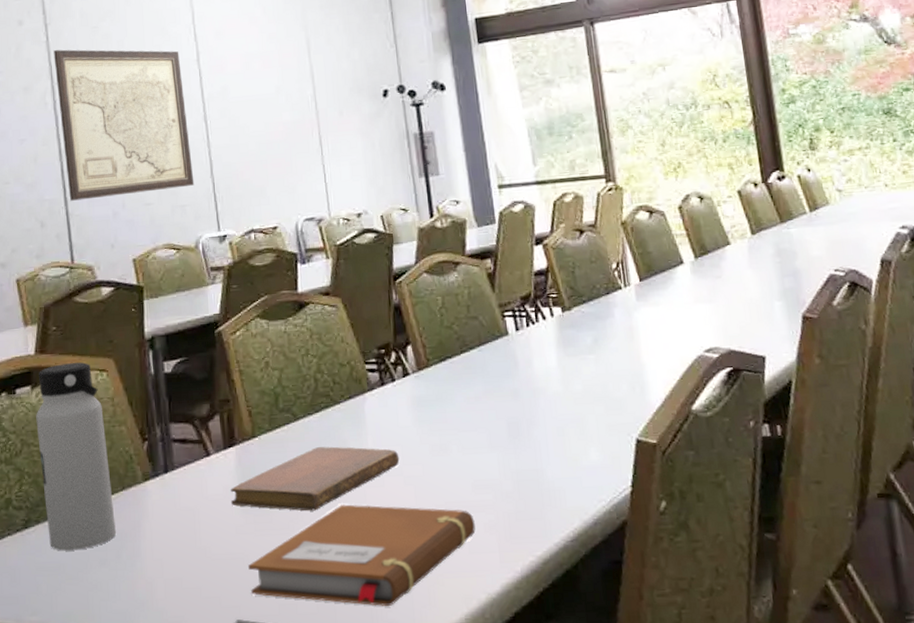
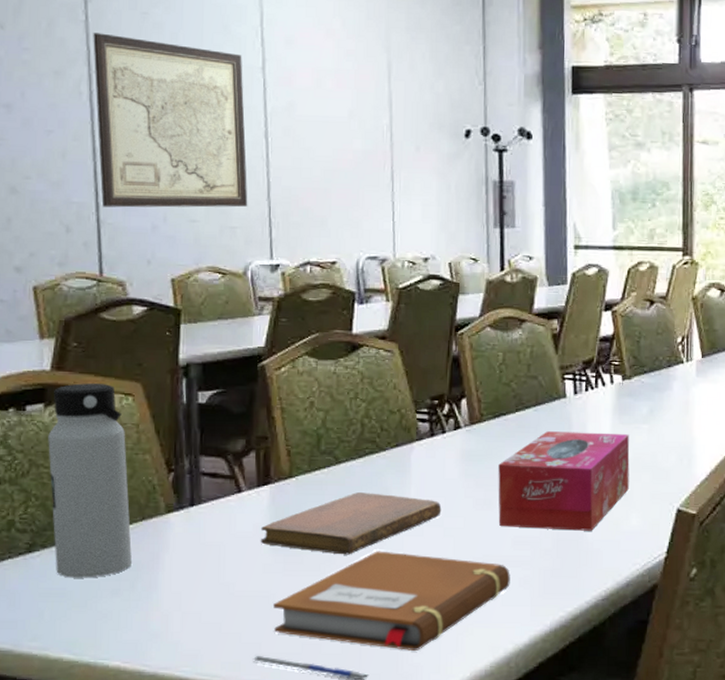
tissue box: none [450,366,584,471] -> present [498,431,630,531]

